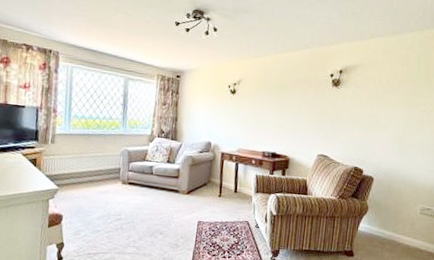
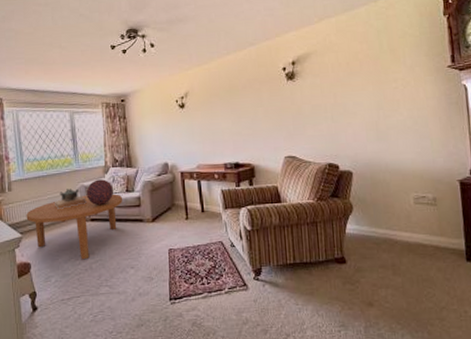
coffee table: none [65,159,163,220] -> present [26,194,123,260]
decorative urn: none [96,150,128,169] -> present [55,188,86,209]
decorative globe: none [128,146,156,172] -> present [86,179,114,206]

